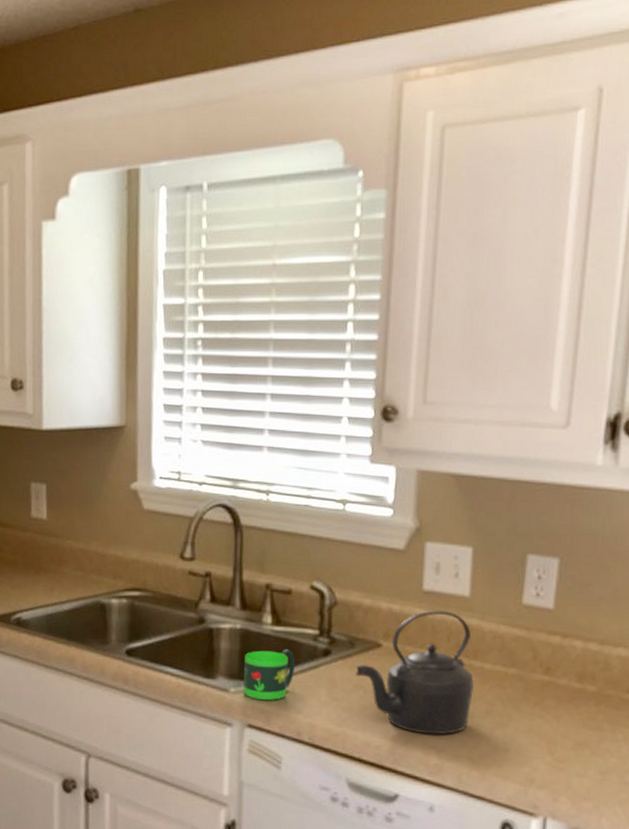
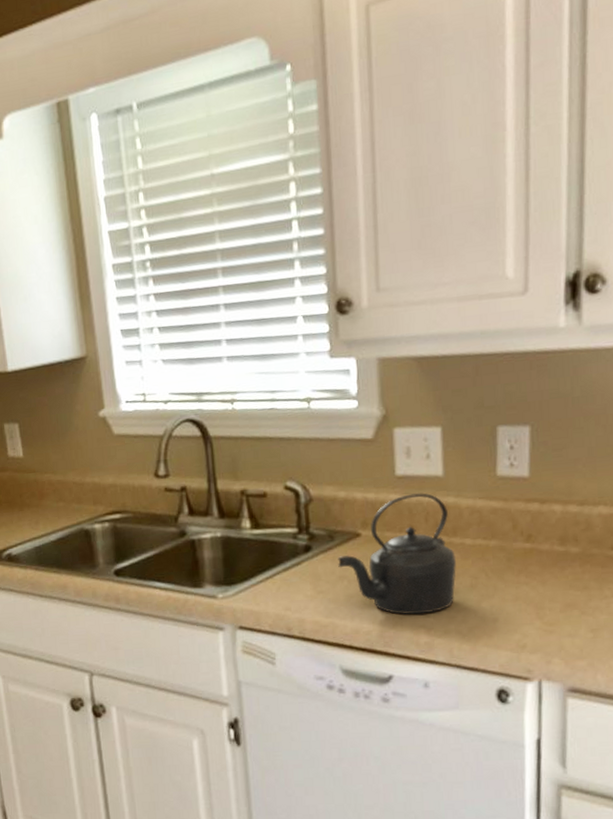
mug: present [243,649,296,700] -> none [228,550,279,602]

